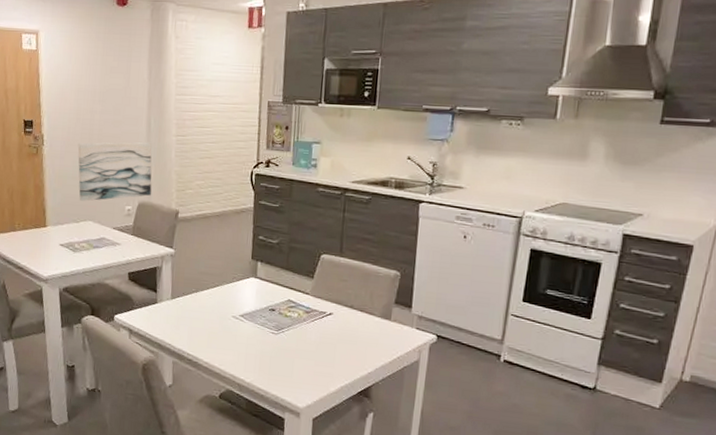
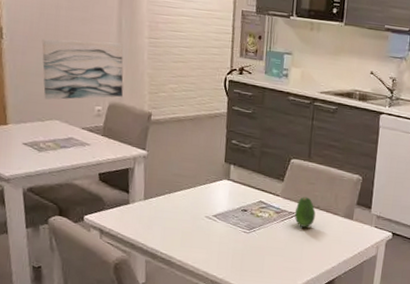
fruit: none [325,295,349,329] -> present [294,197,316,227]

